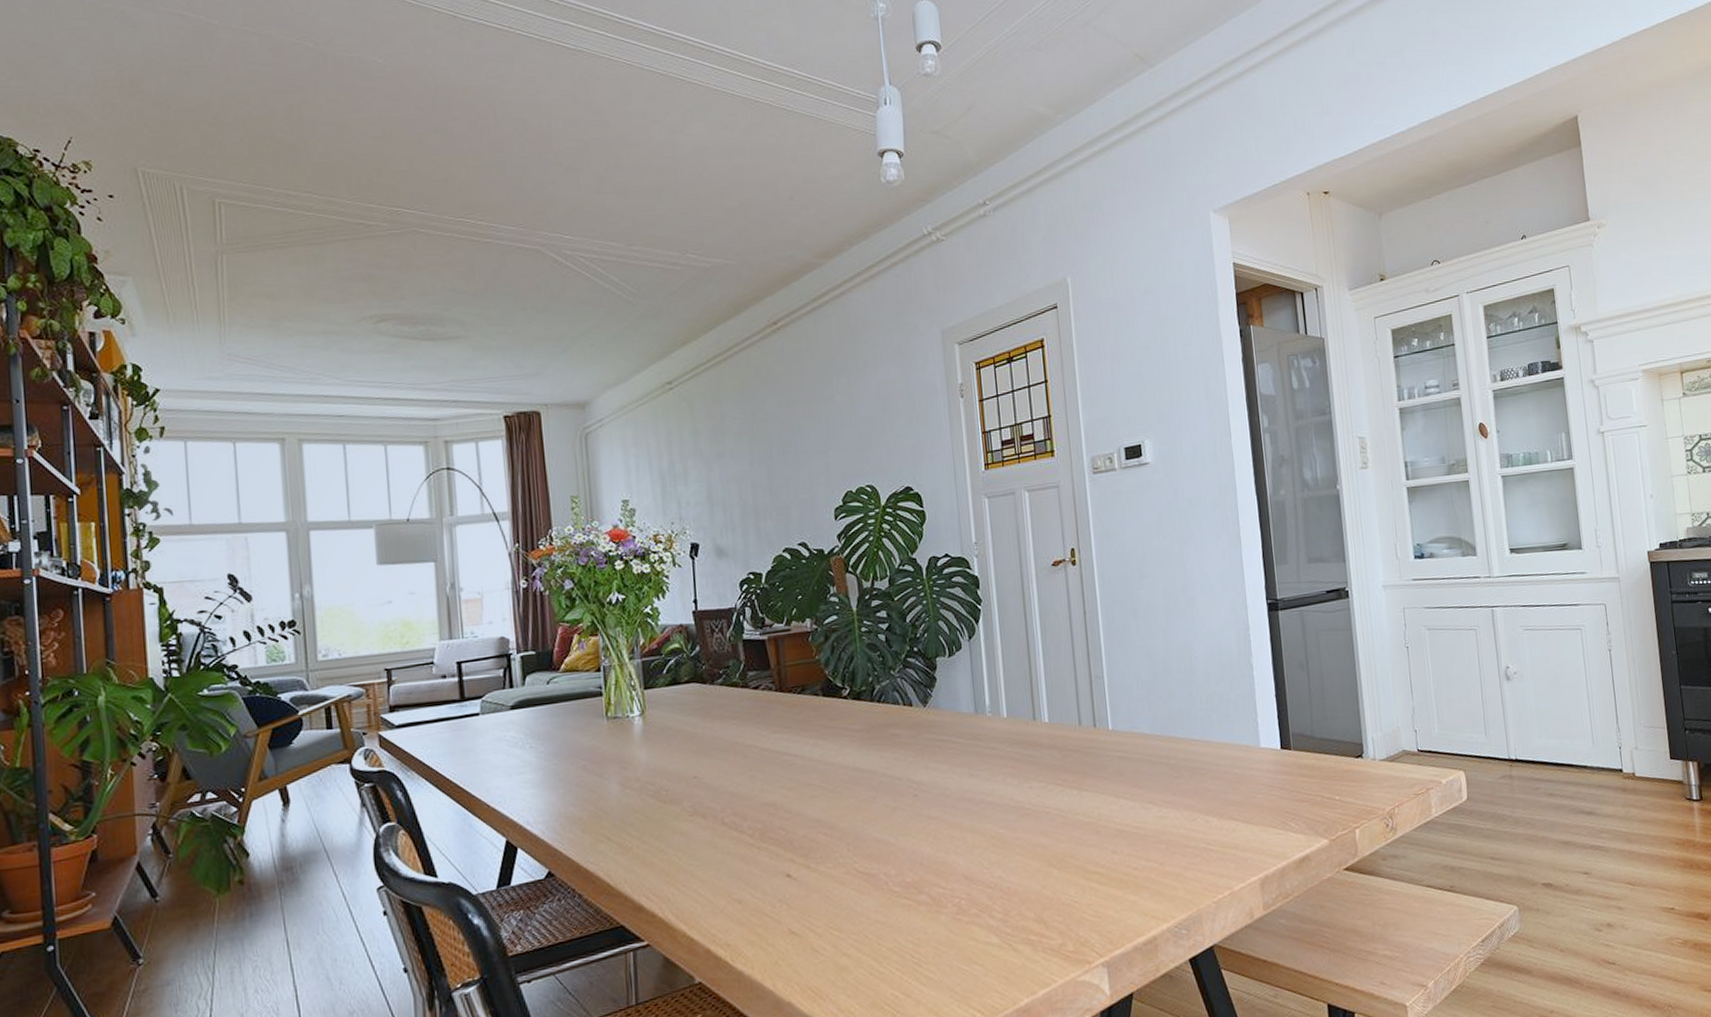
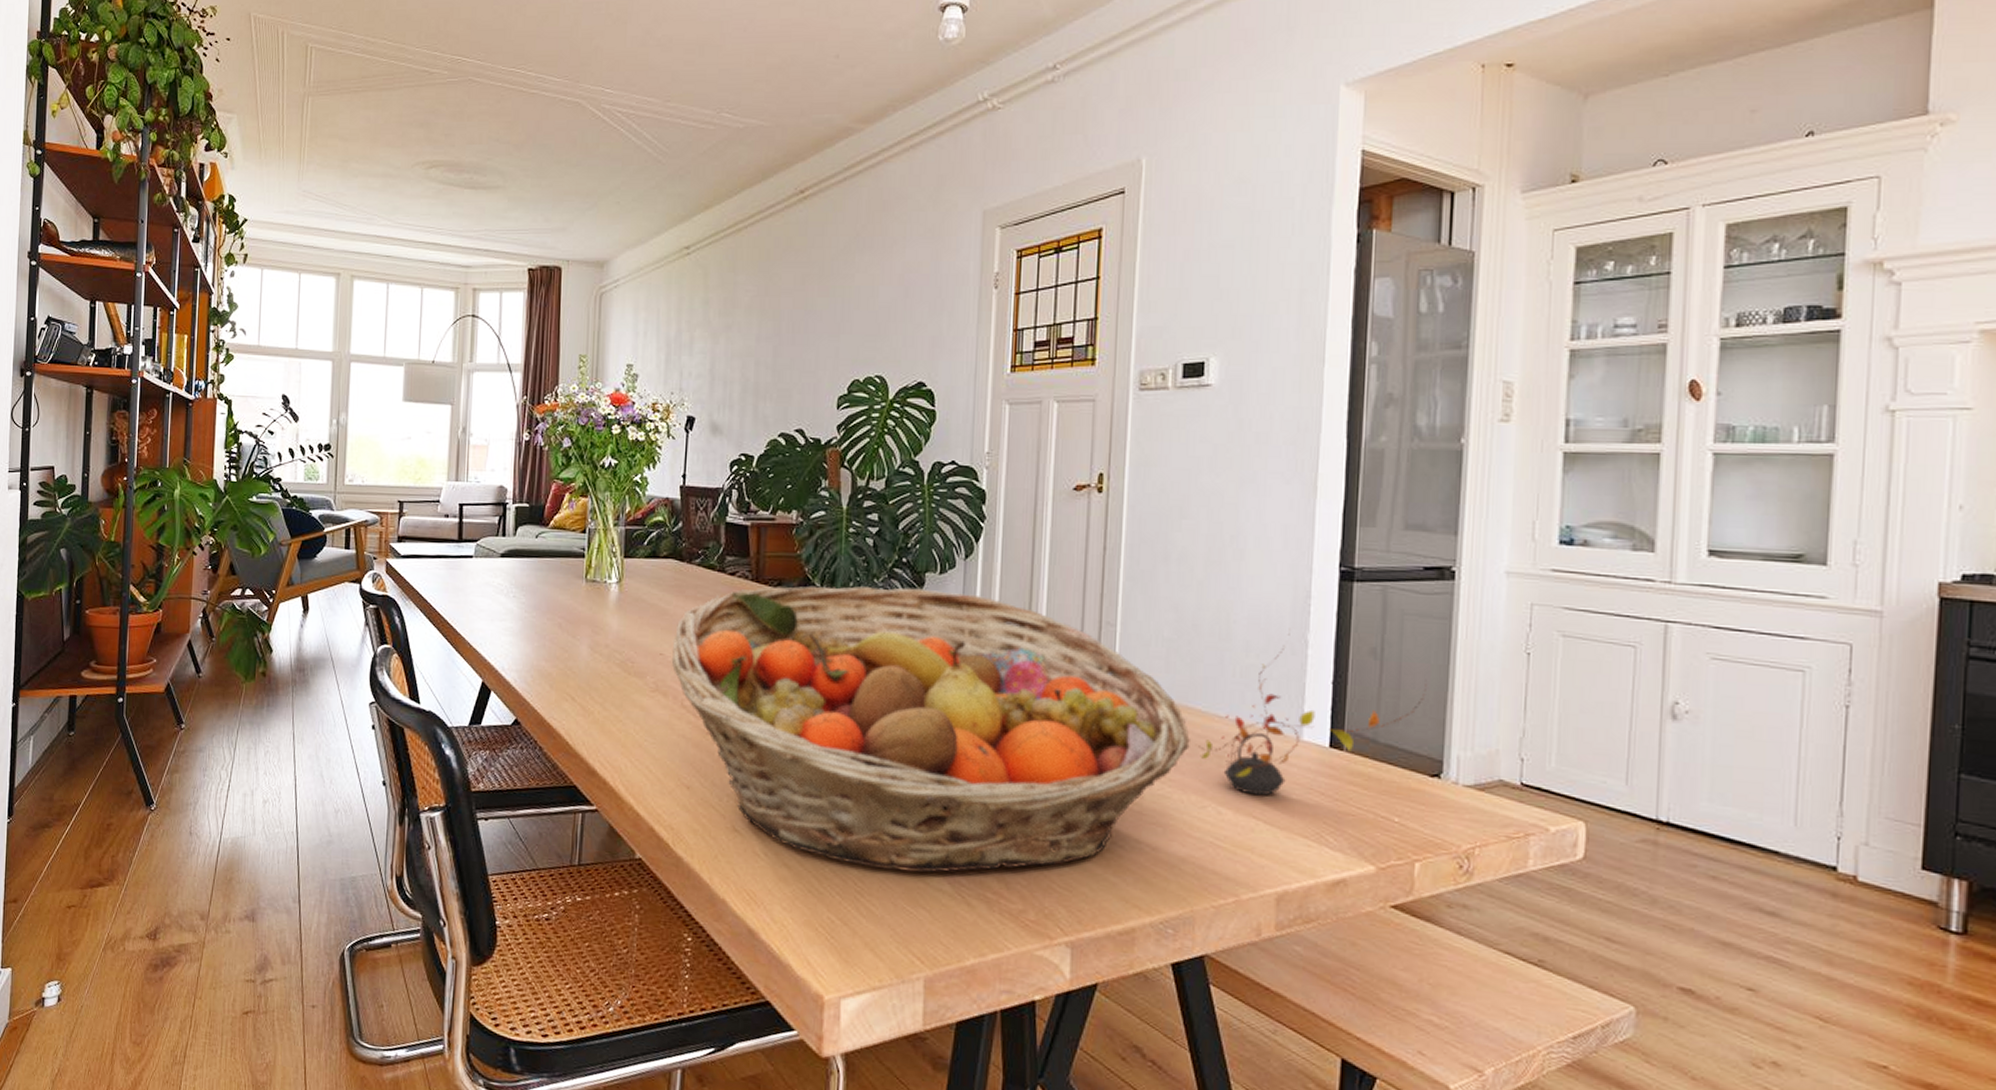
fruit basket: none [705,670,1177,939] -> present [671,586,1190,873]
teapot: none [1183,661,1343,801] -> present [1198,634,1427,796]

